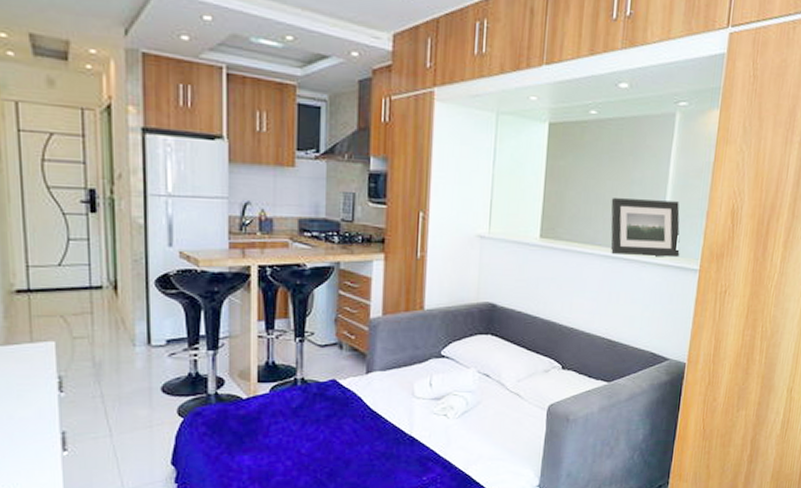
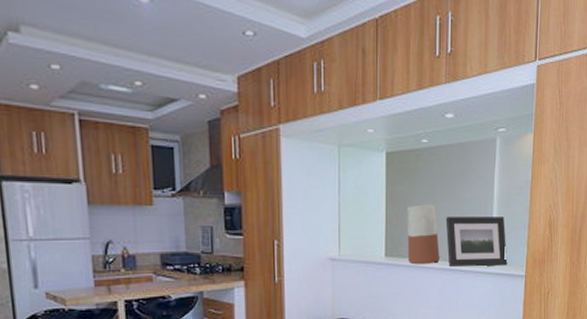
vase: none [565,182,602,250] -> present [406,204,440,265]

